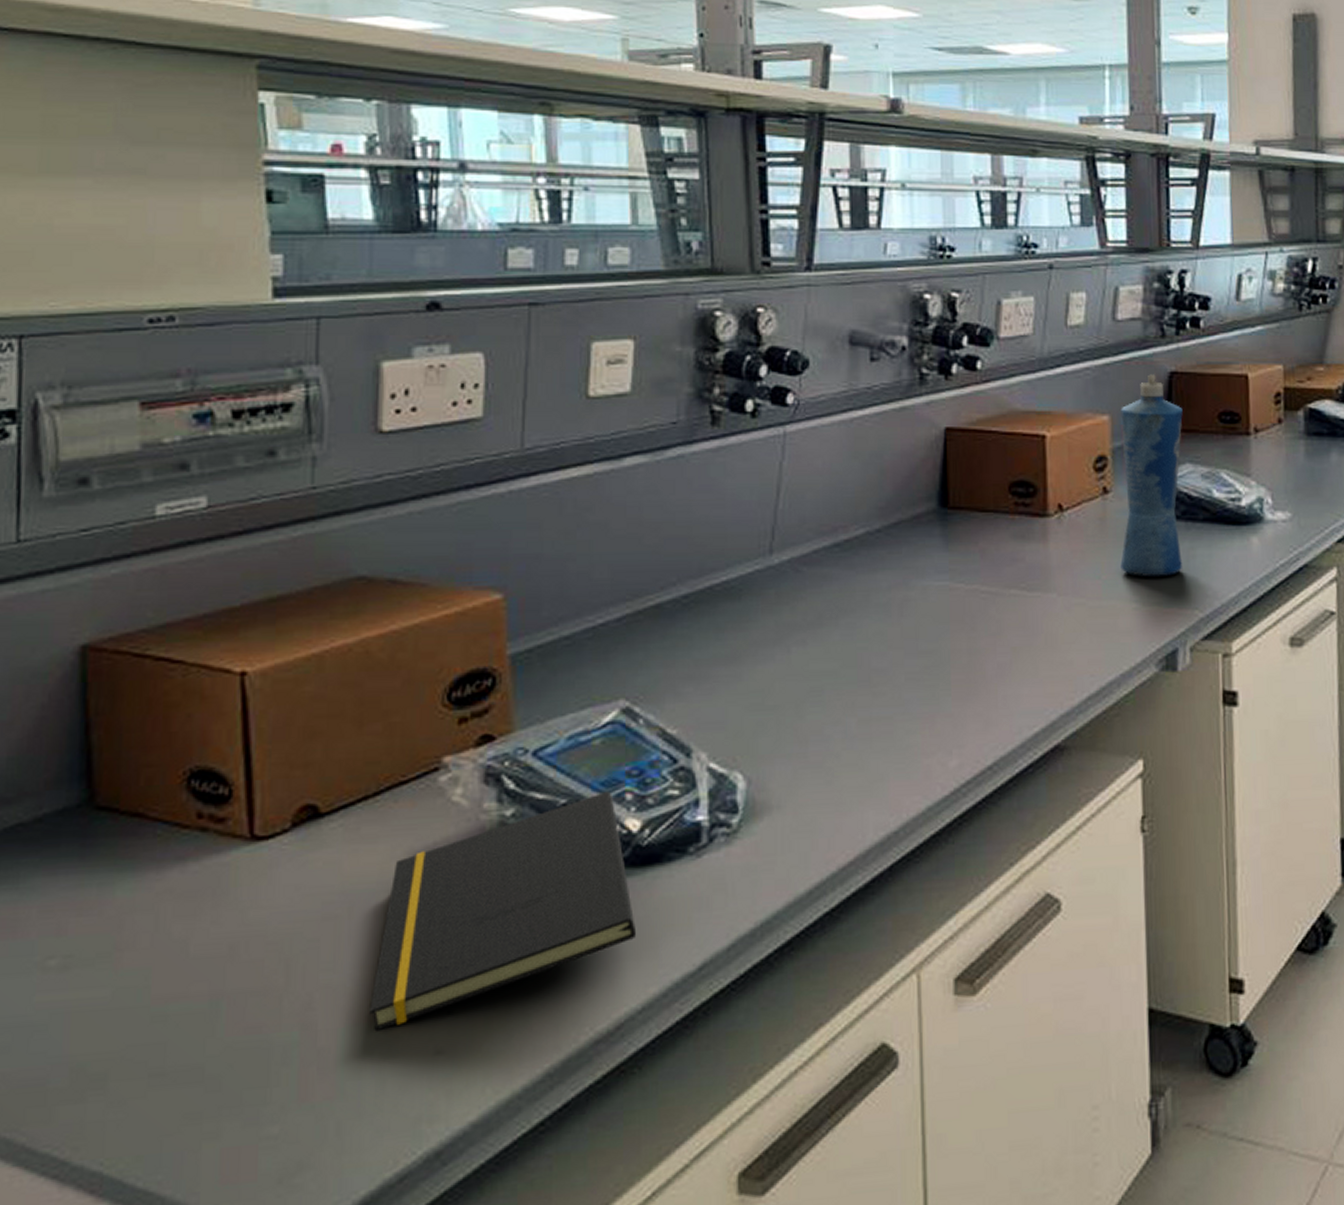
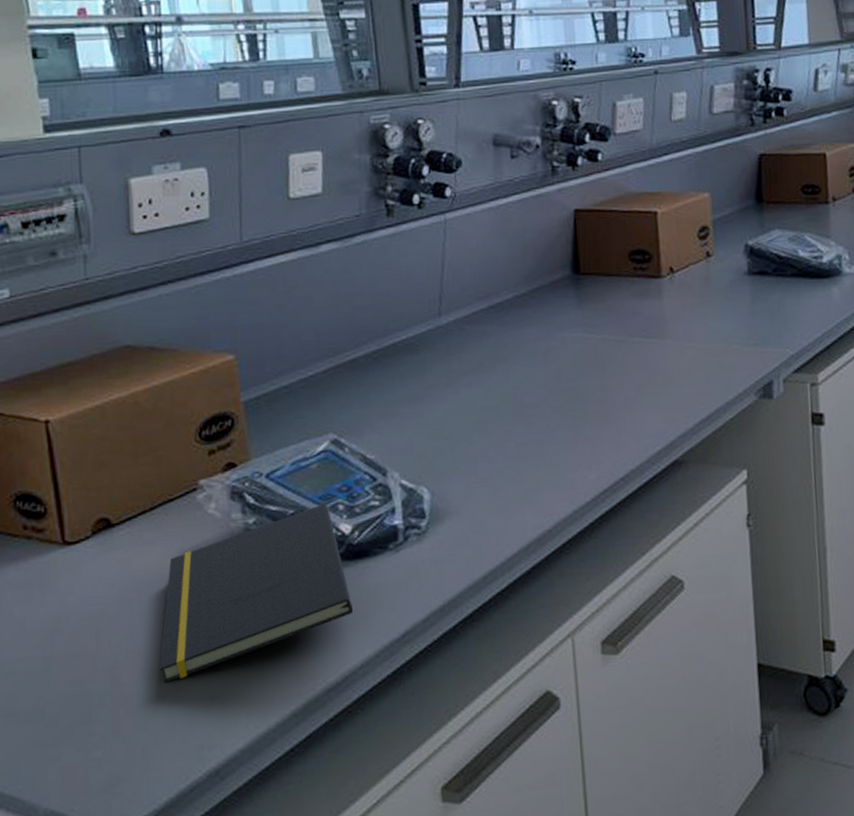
squeeze bottle: present [1120,374,1183,578] -> none [719,157,775,324]

